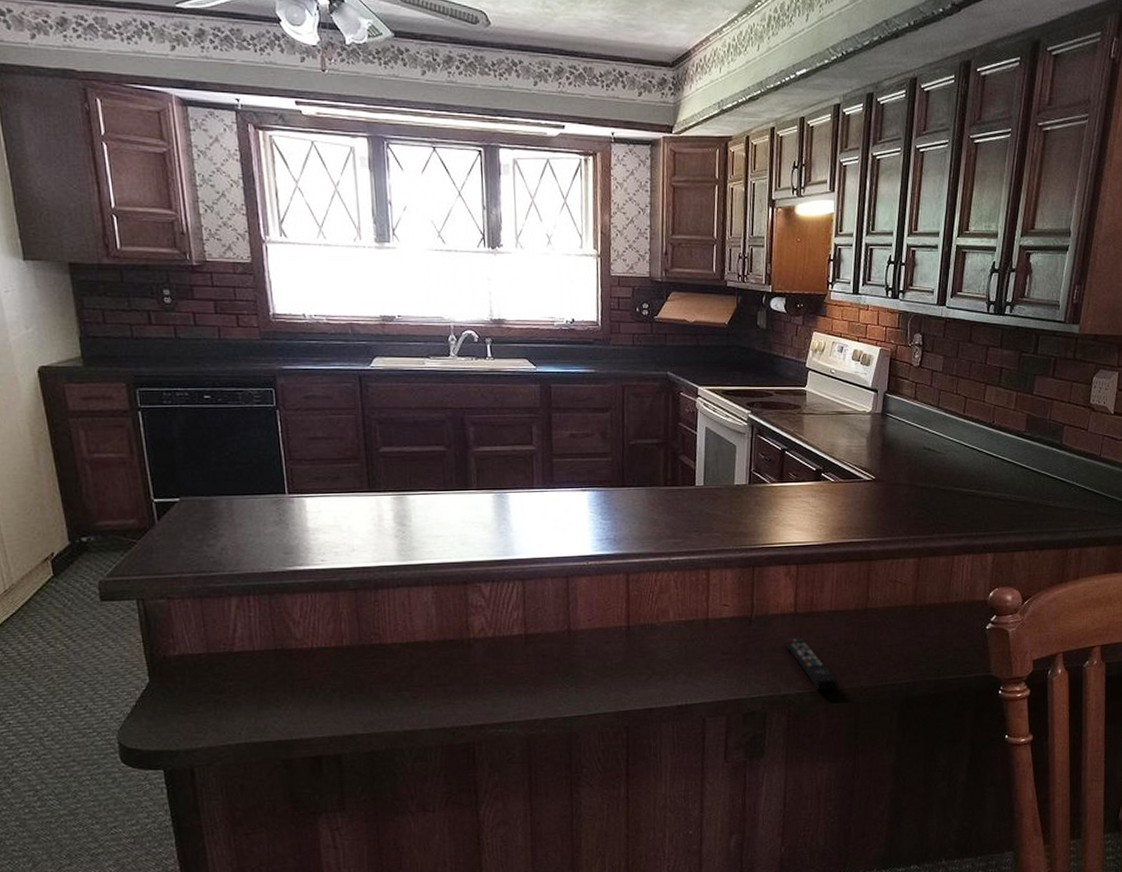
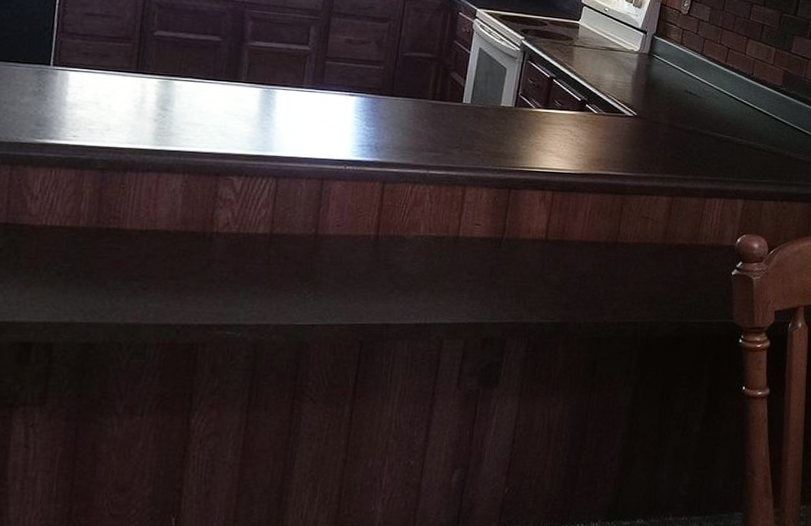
remote control: present [784,638,837,691] -> none [531,265,581,322]

